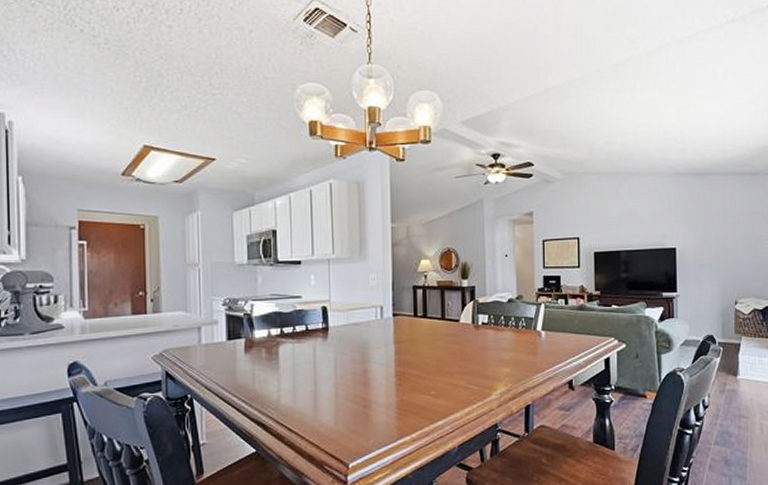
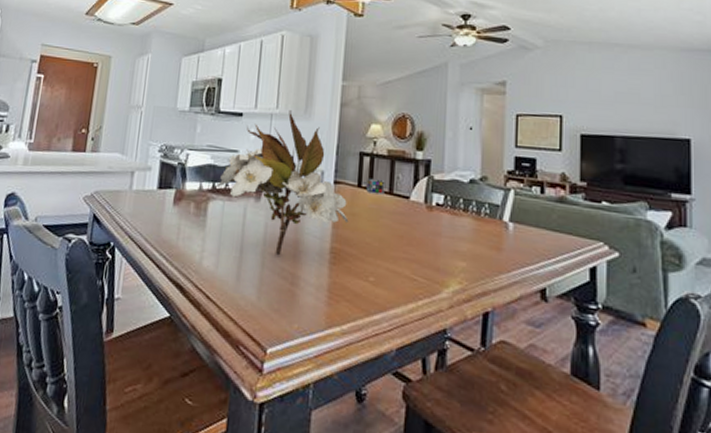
flower arrangement: none [284,254,438,384] -> present [217,110,385,255]

